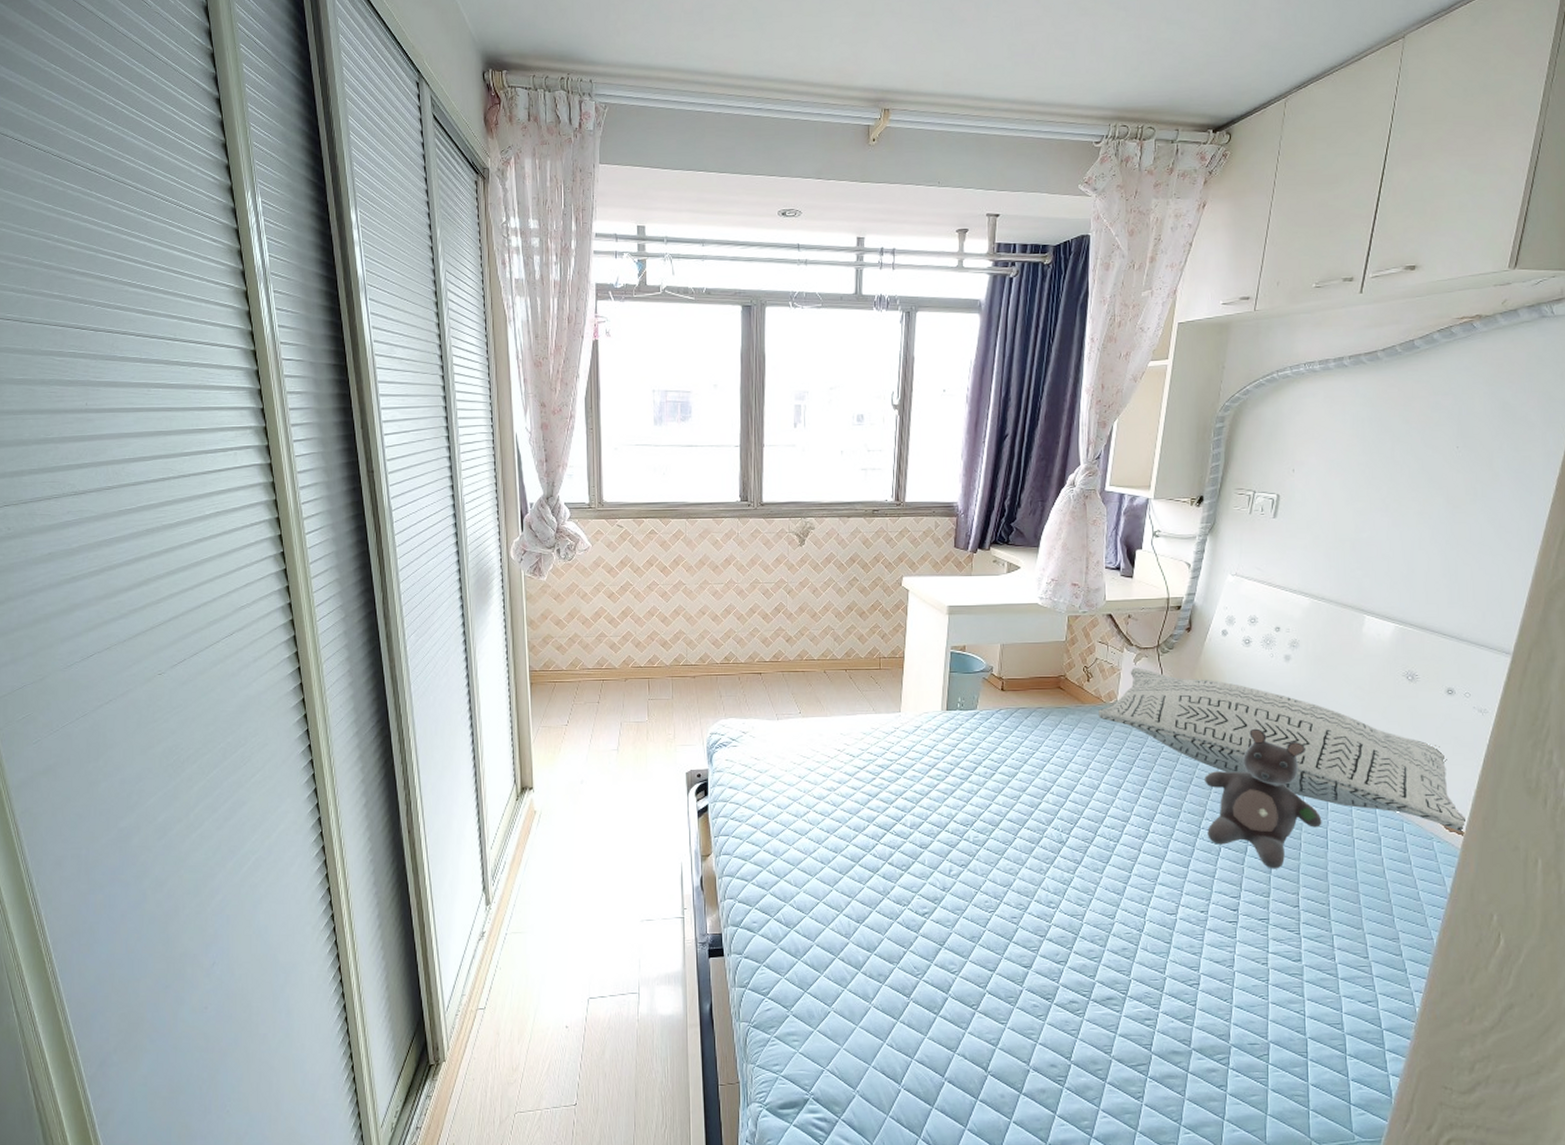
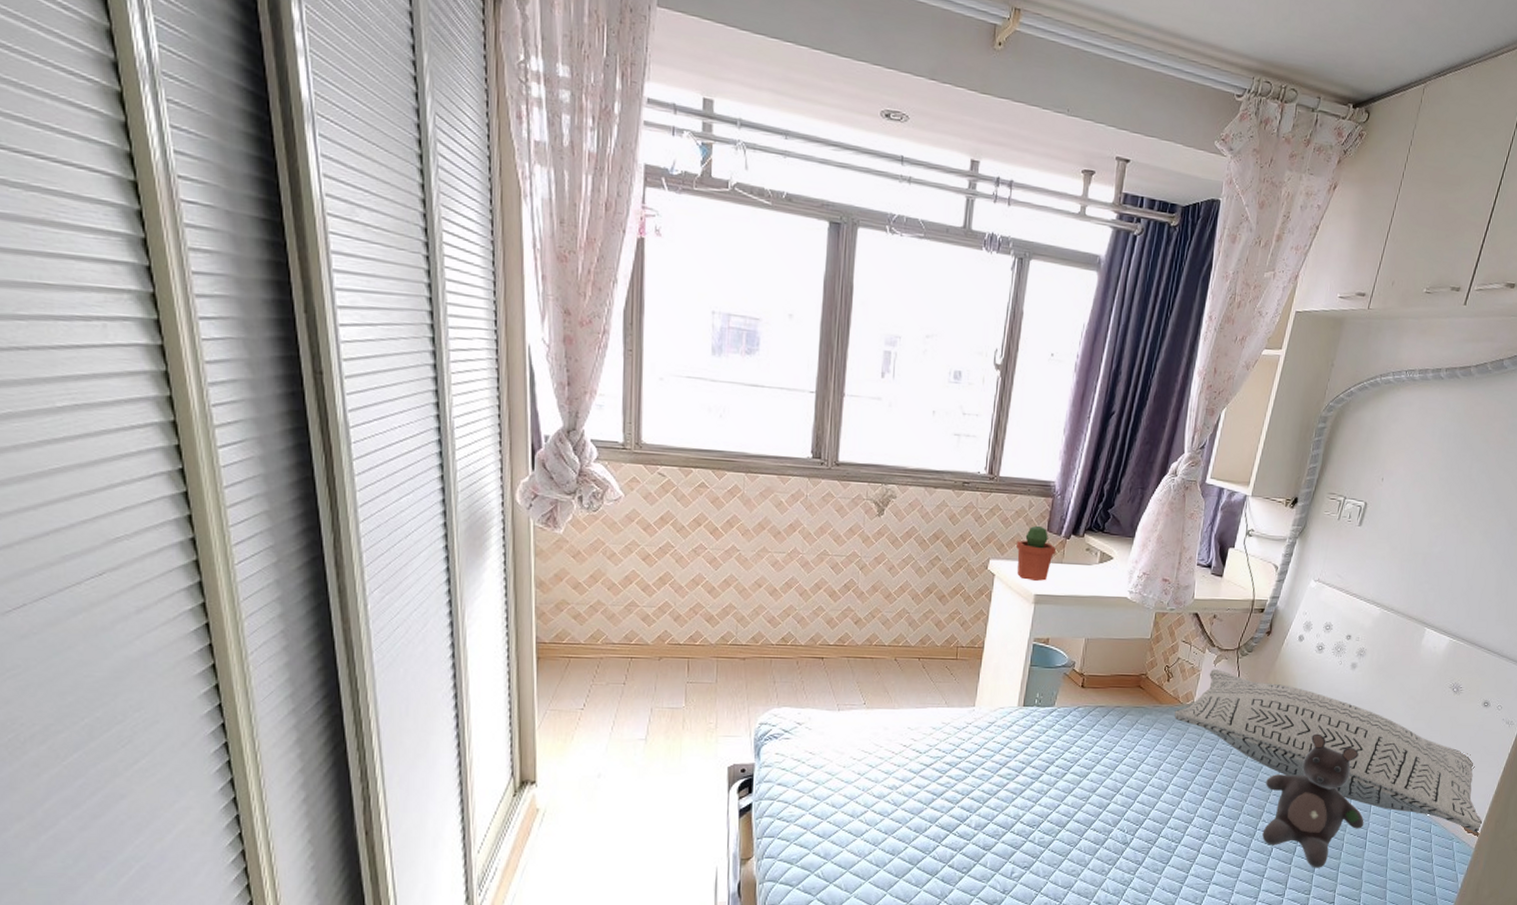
succulent plant: none [927,543,964,593] -> present [1016,525,1056,581]

